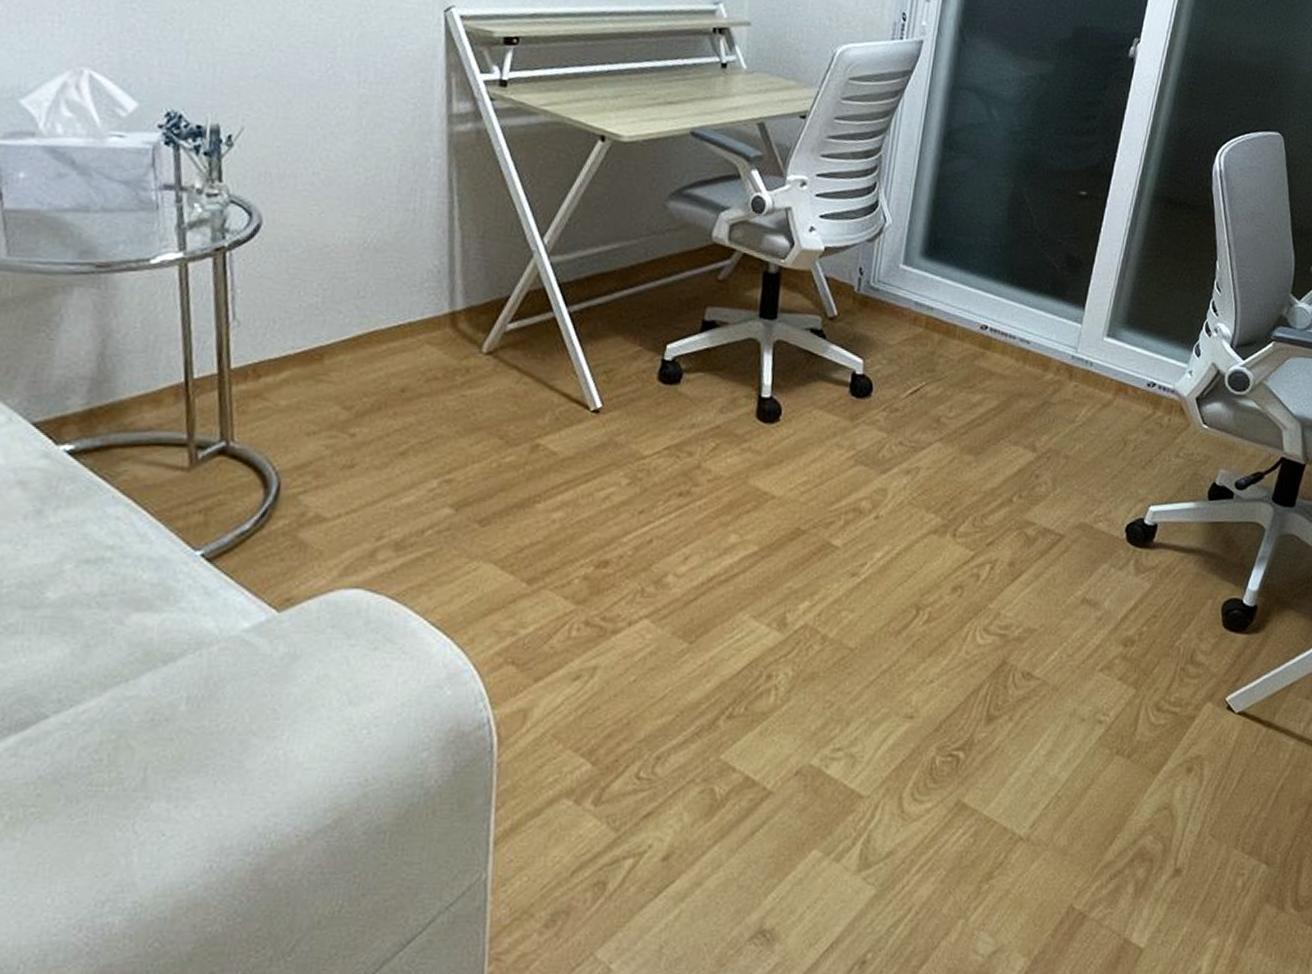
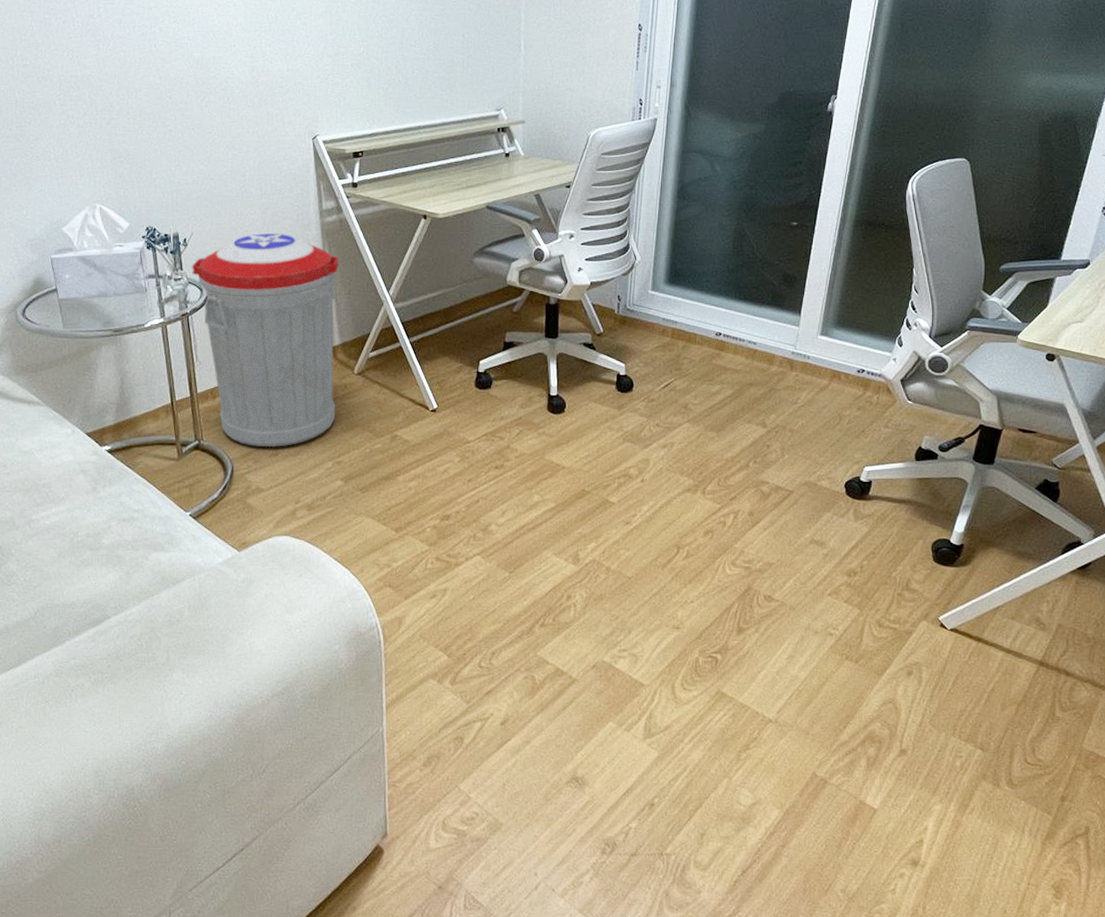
trash can: none [236,138,472,456] -> present [191,233,339,448]

